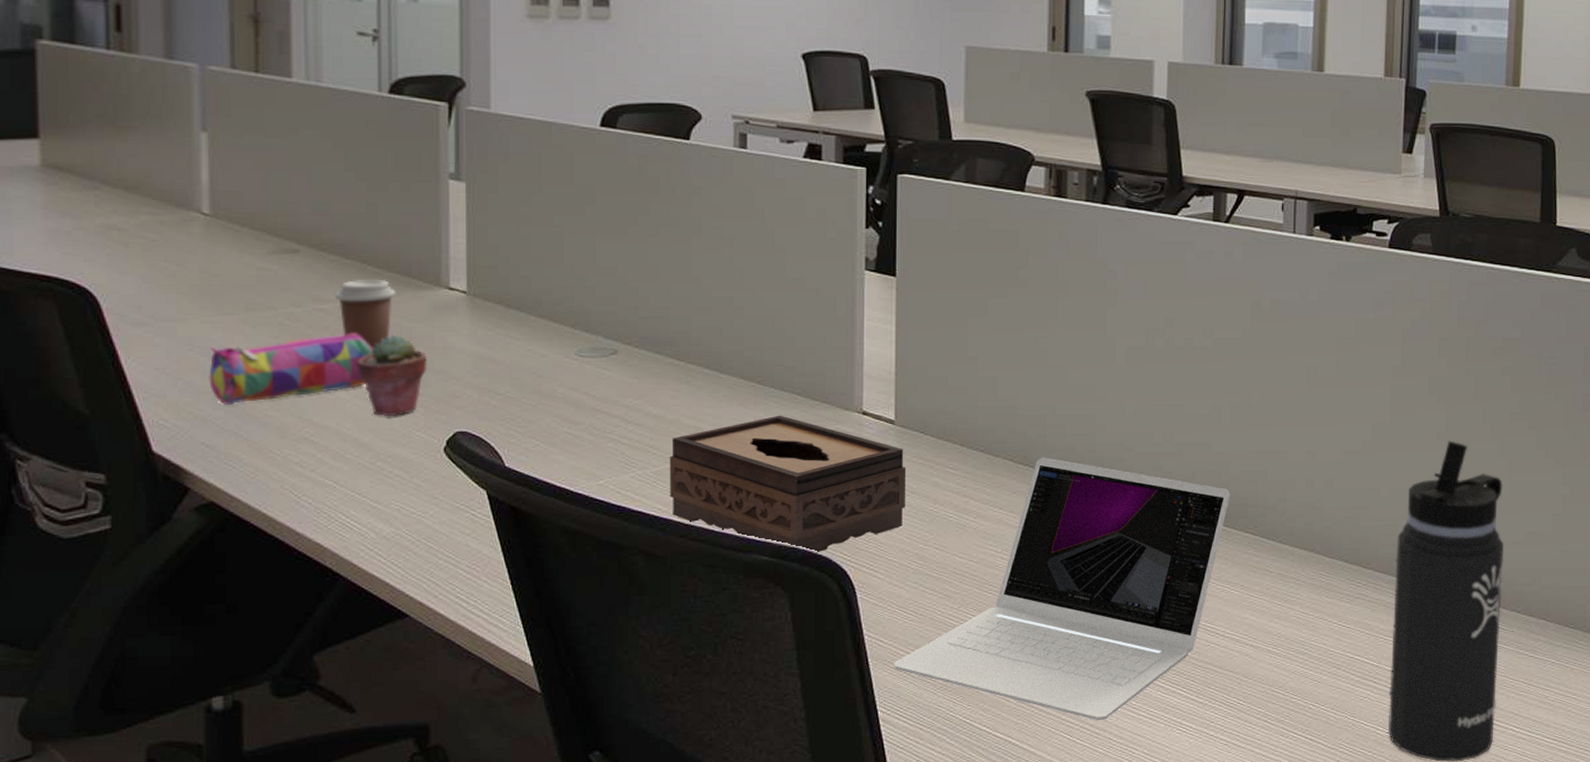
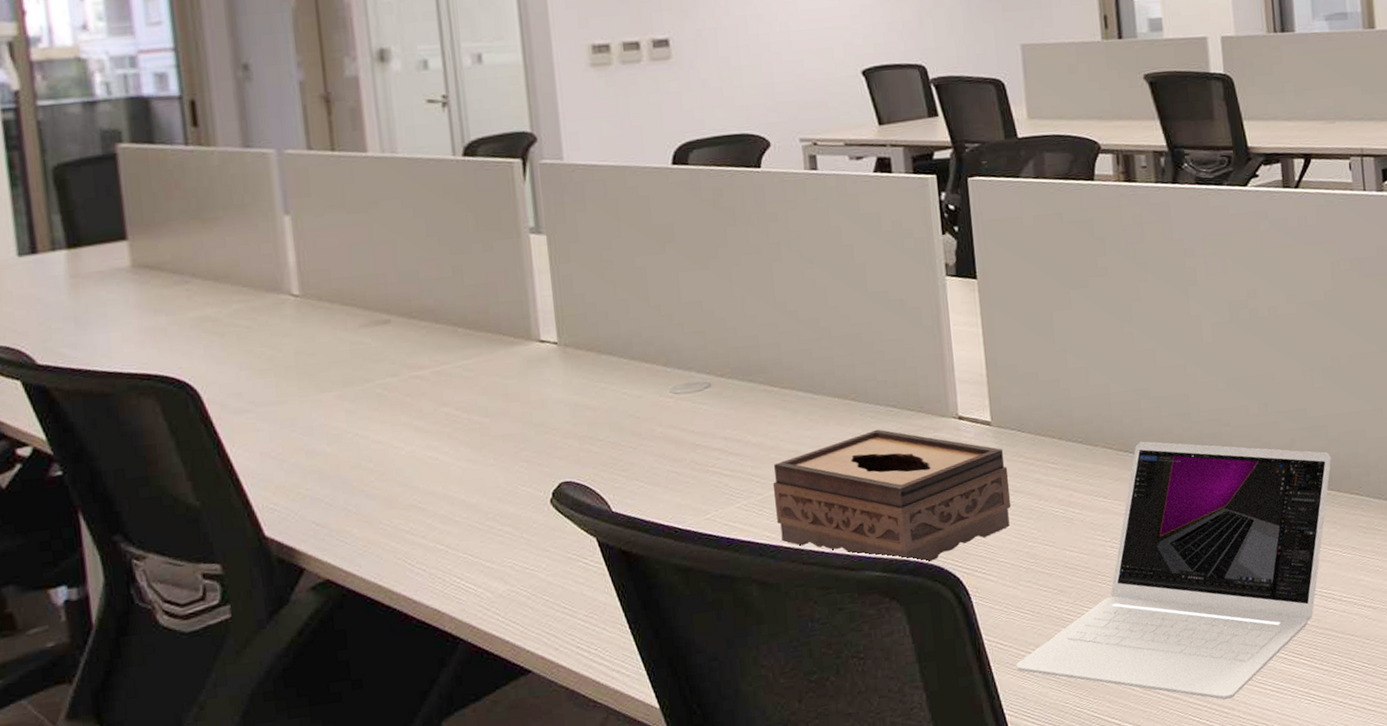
pencil case: present [209,333,374,405] -> none [312,395,472,482]
coffee cup: present [334,280,396,351] -> none [428,340,489,411]
potted succulent: present [356,334,427,417] -> none [456,392,527,476]

